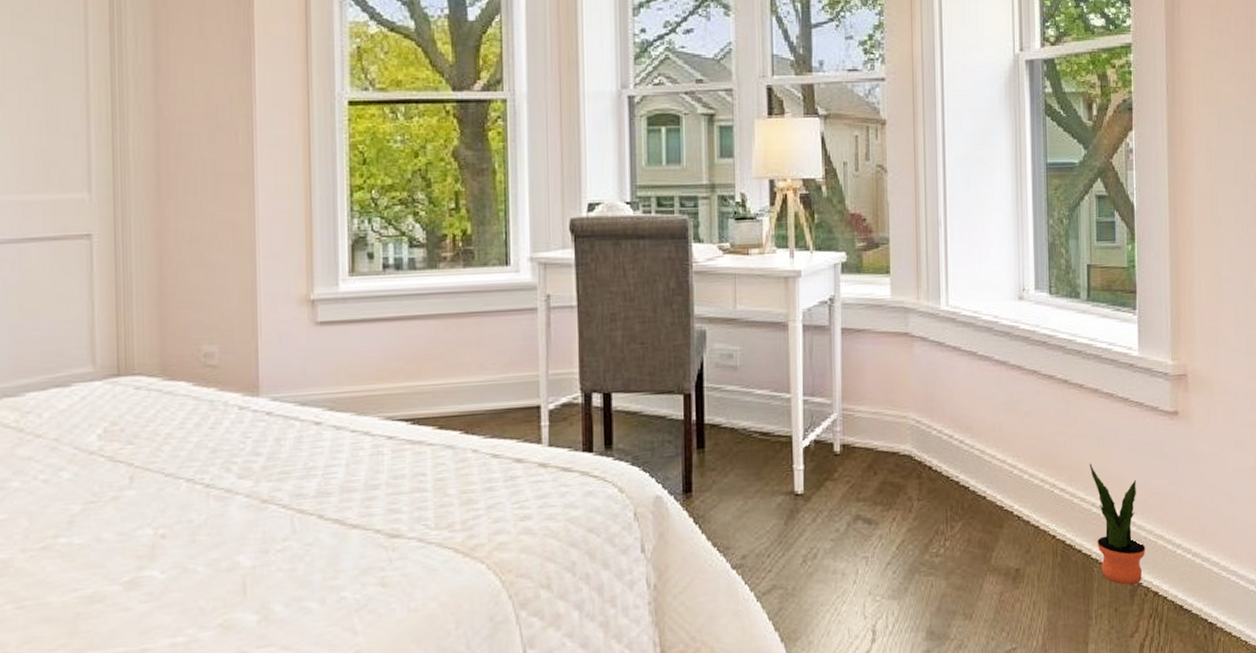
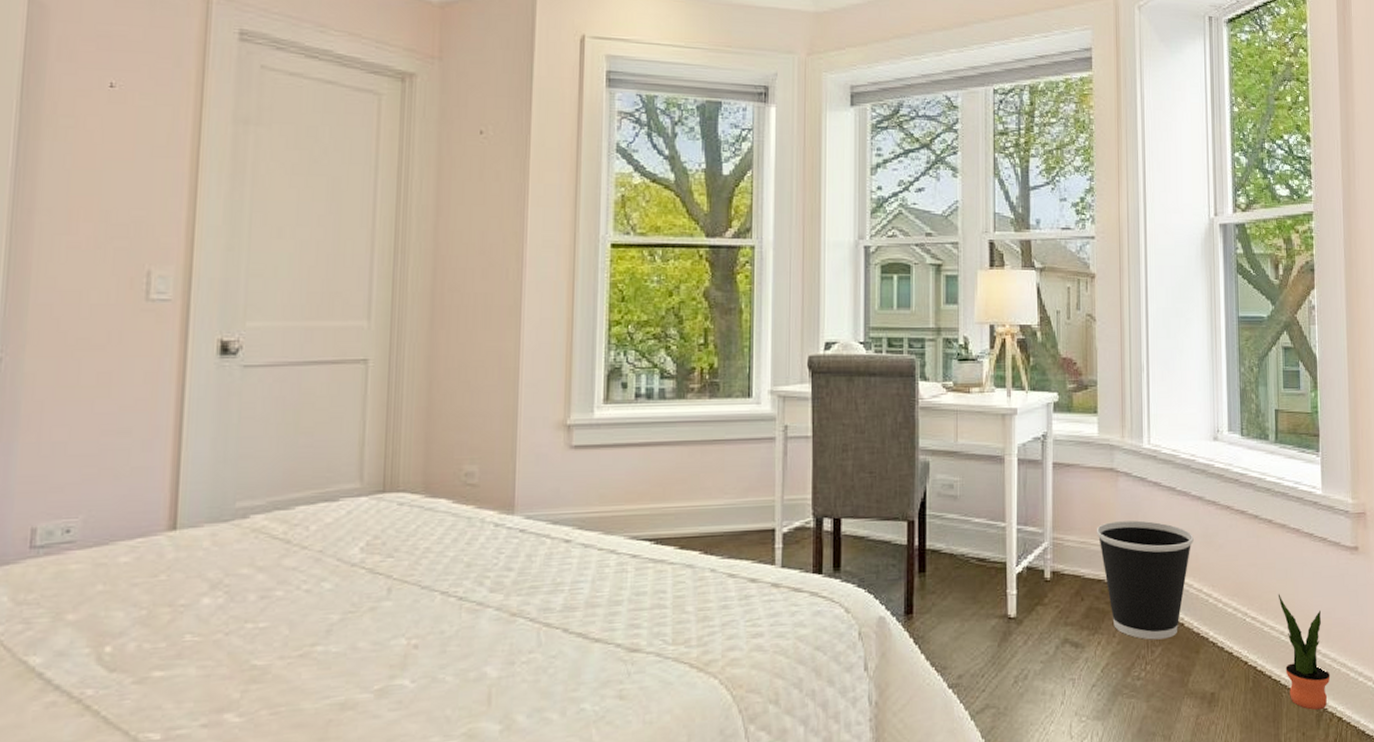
wastebasket: none [889,388,997,515] -> present [1096,520,1194,640]

